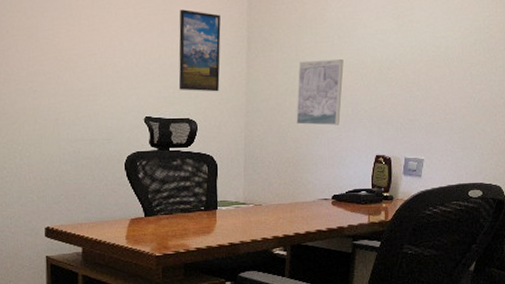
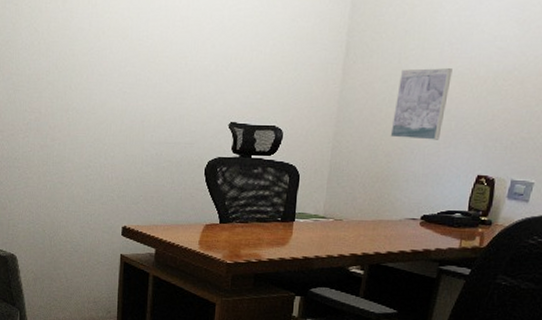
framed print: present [178,9,221,92] -> none [267,12,320,100]

